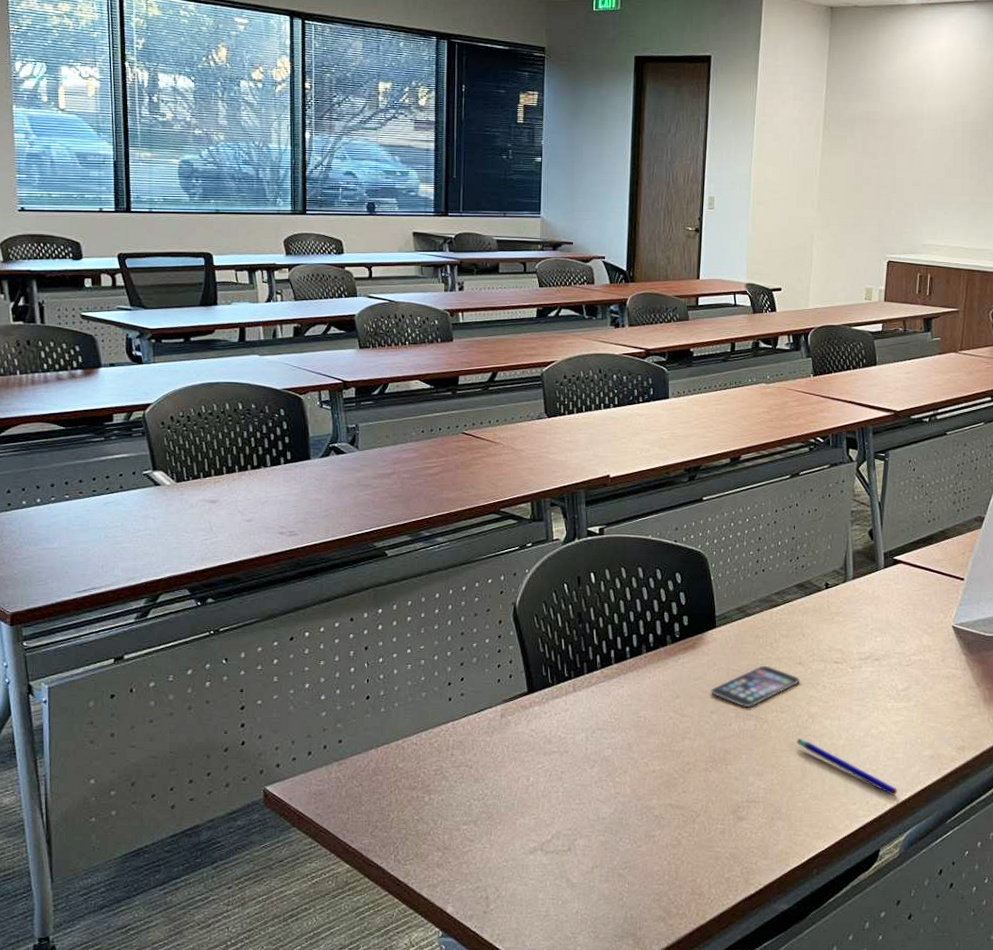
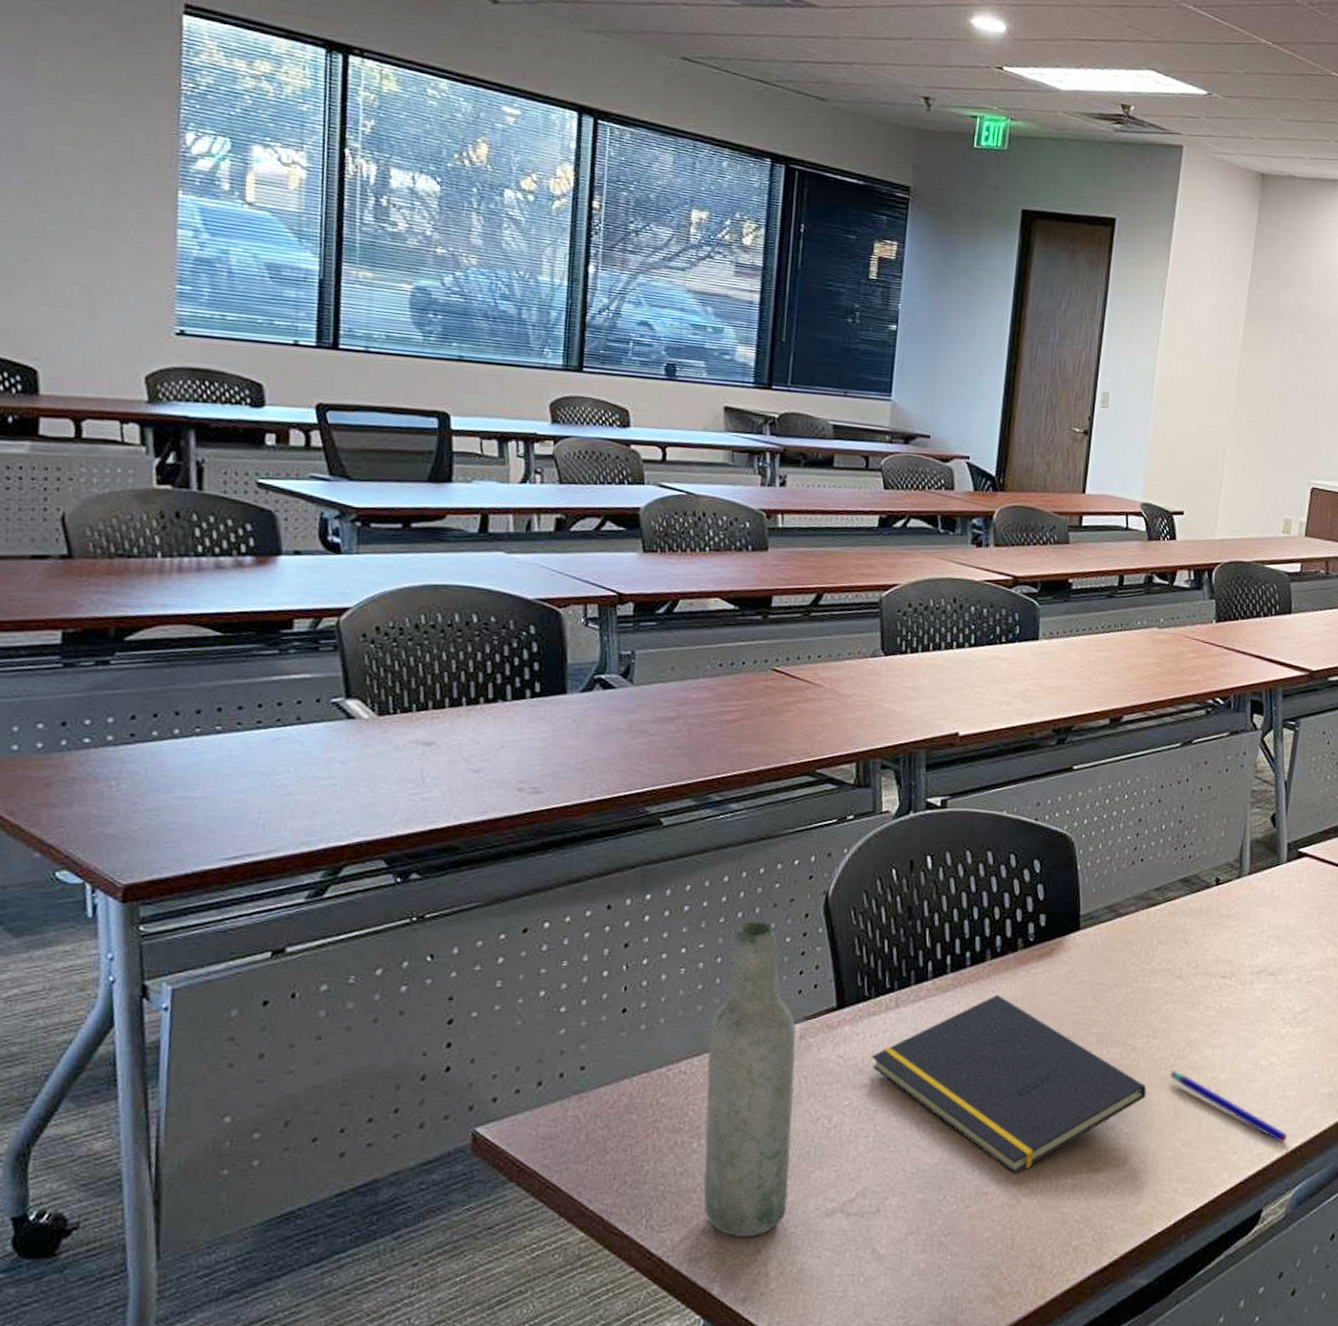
bottle: none [432,627,500,870] -> present [703,921,796,1238]
notepad: none [556,680,778,821] -> present [871,994,1147,1174]
smartphone: present [710,665,800,707] -> none [1068,978,1179,1030]

